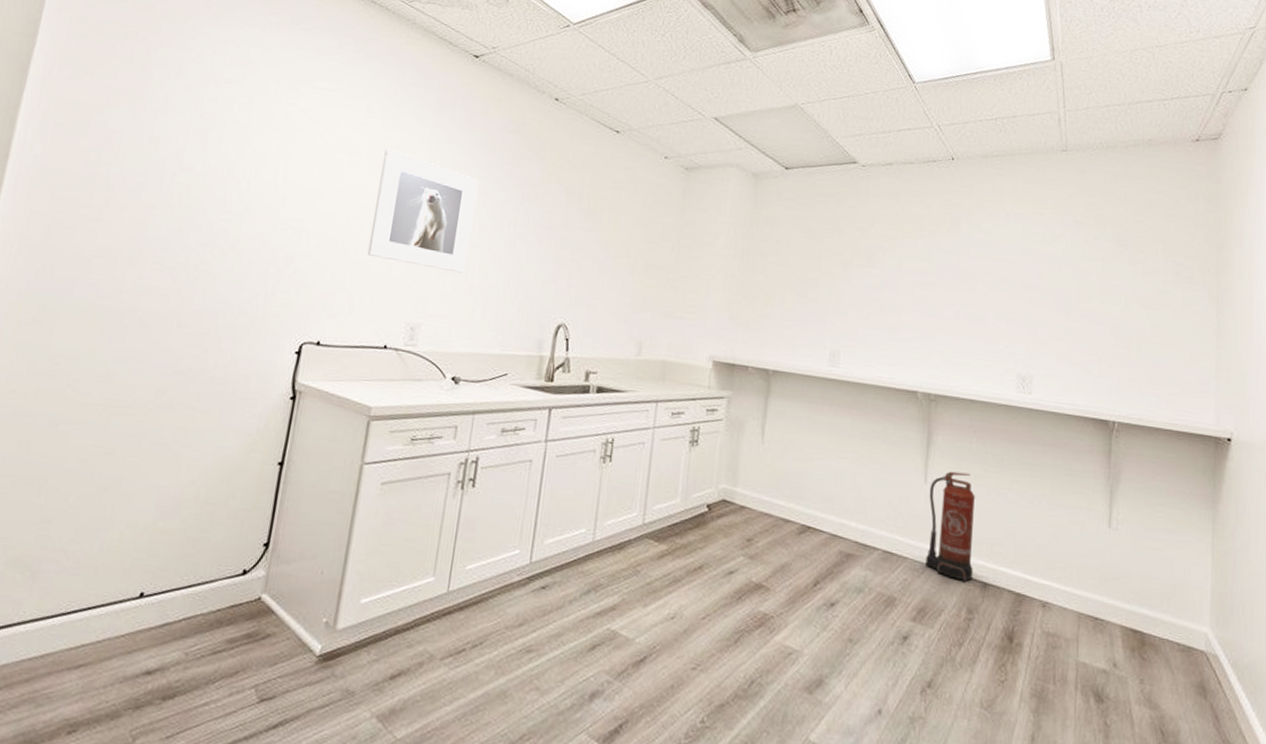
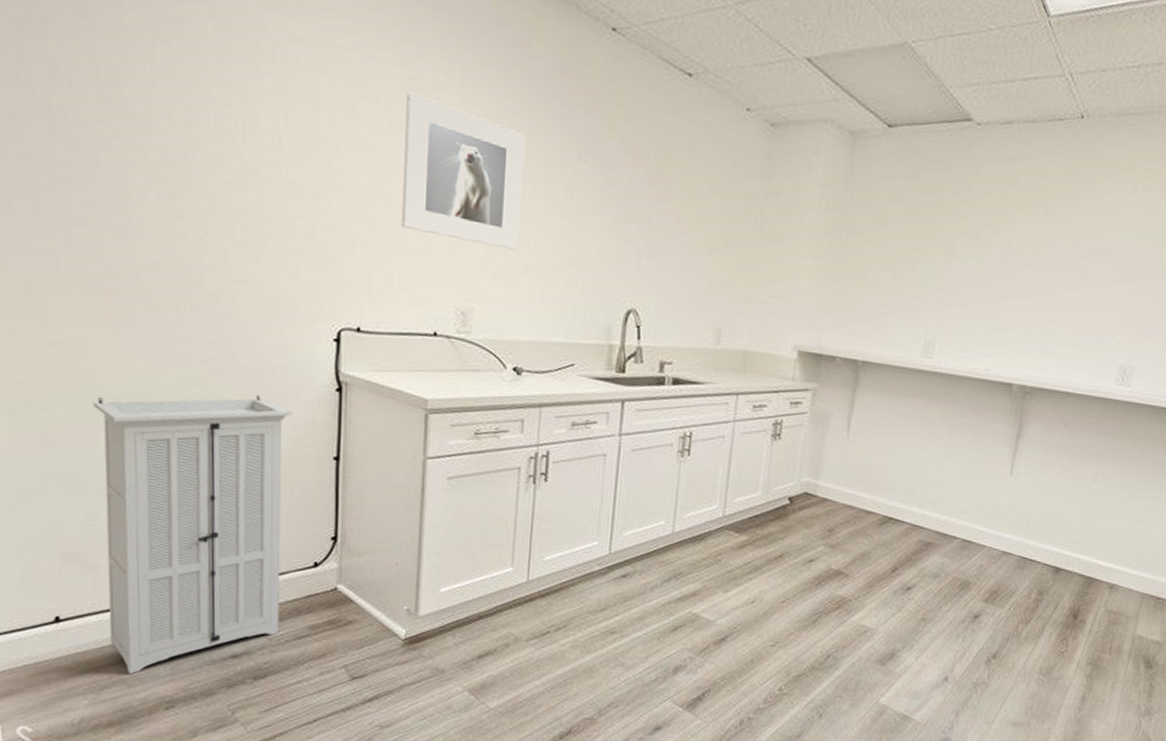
storage cabinet: none [30,402,248,692] -> present [93,394,293,675]
fire extinguisher: present [925,471,976,583] -> none [1002,464,1060,568]

